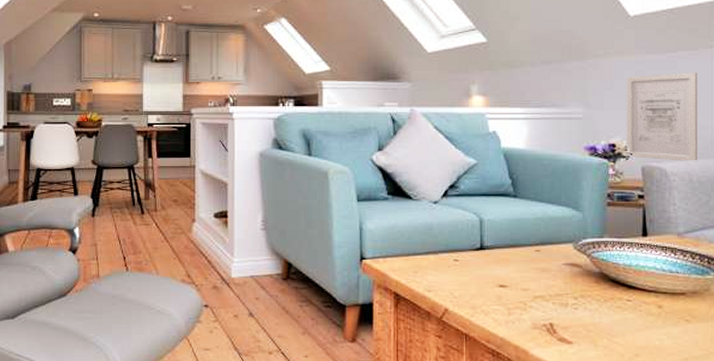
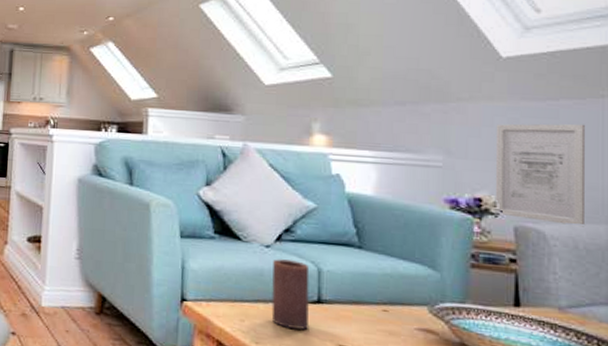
candle: none [441,213,474,275] -> present [271,259,310,330]

